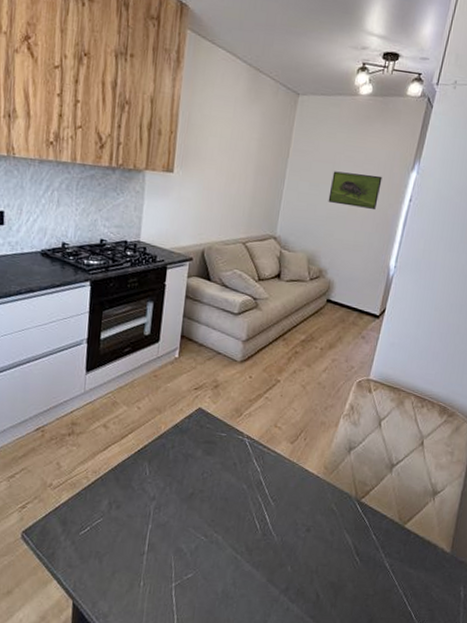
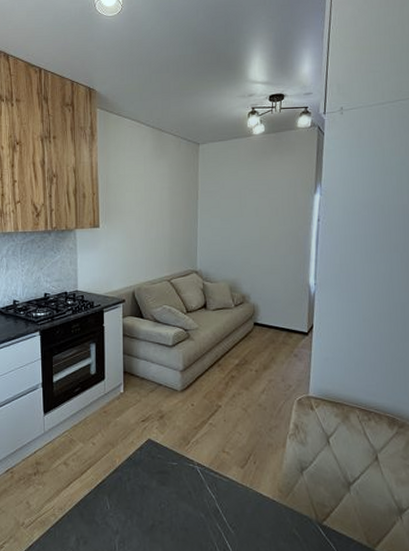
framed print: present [328,171,383,210] -> none [240,202,288,234]

